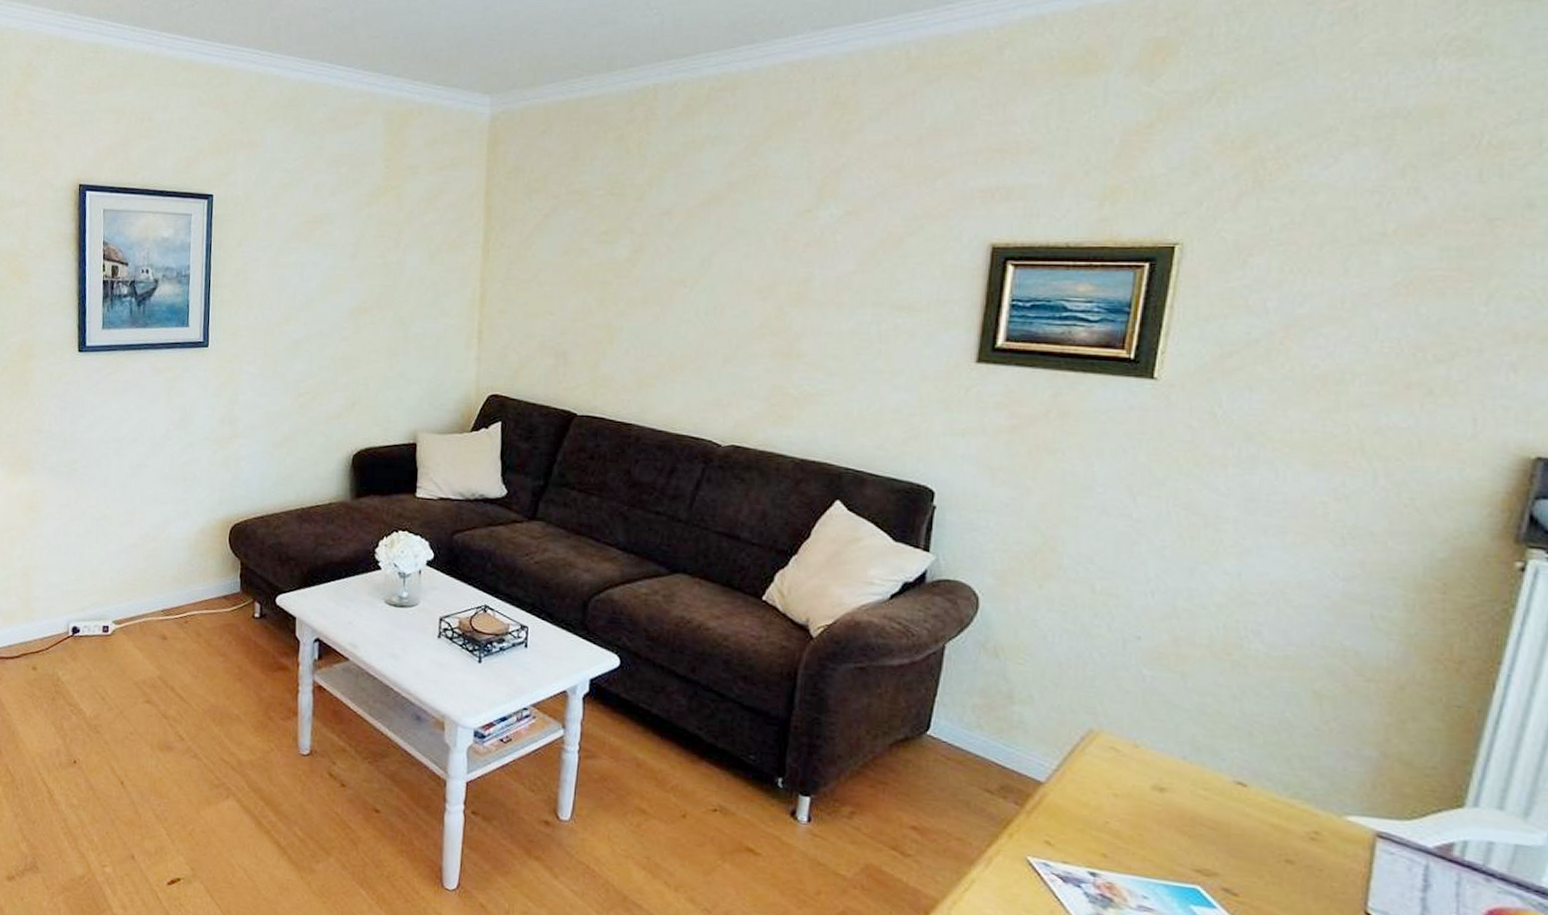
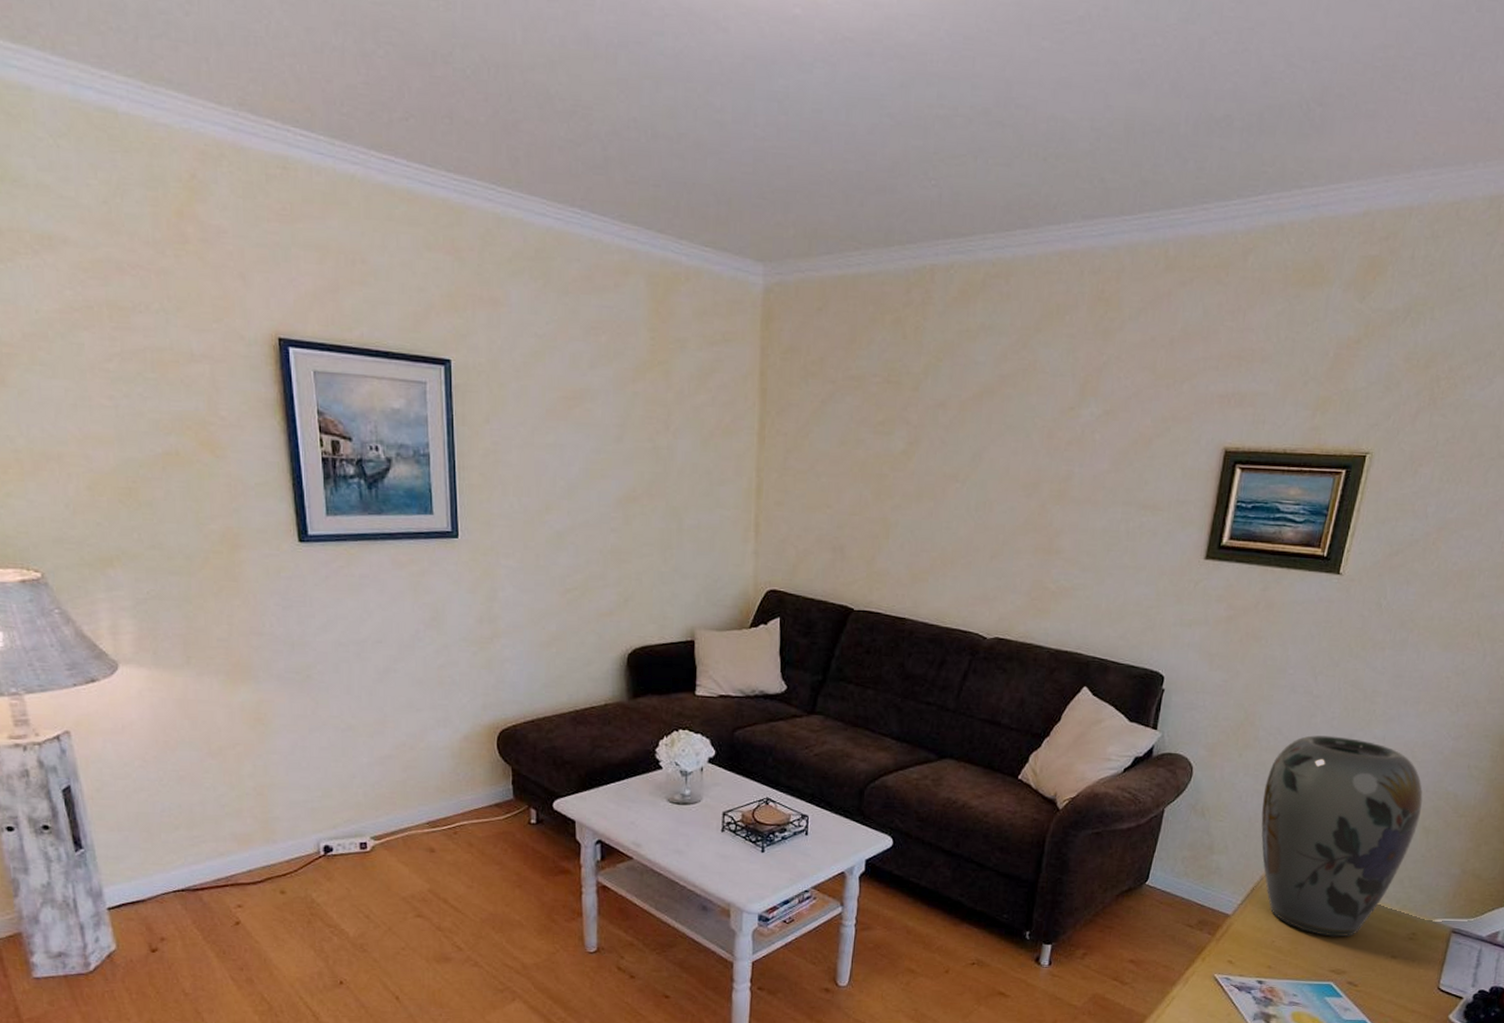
vase: none [1075,567,1307,827] -> present [1261,735,1423,937]

